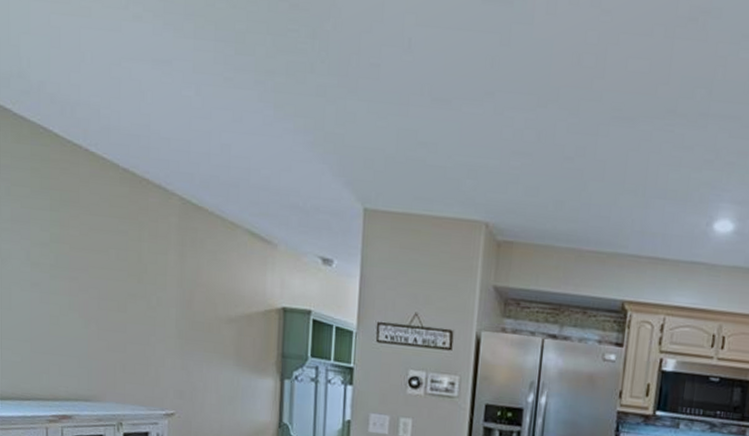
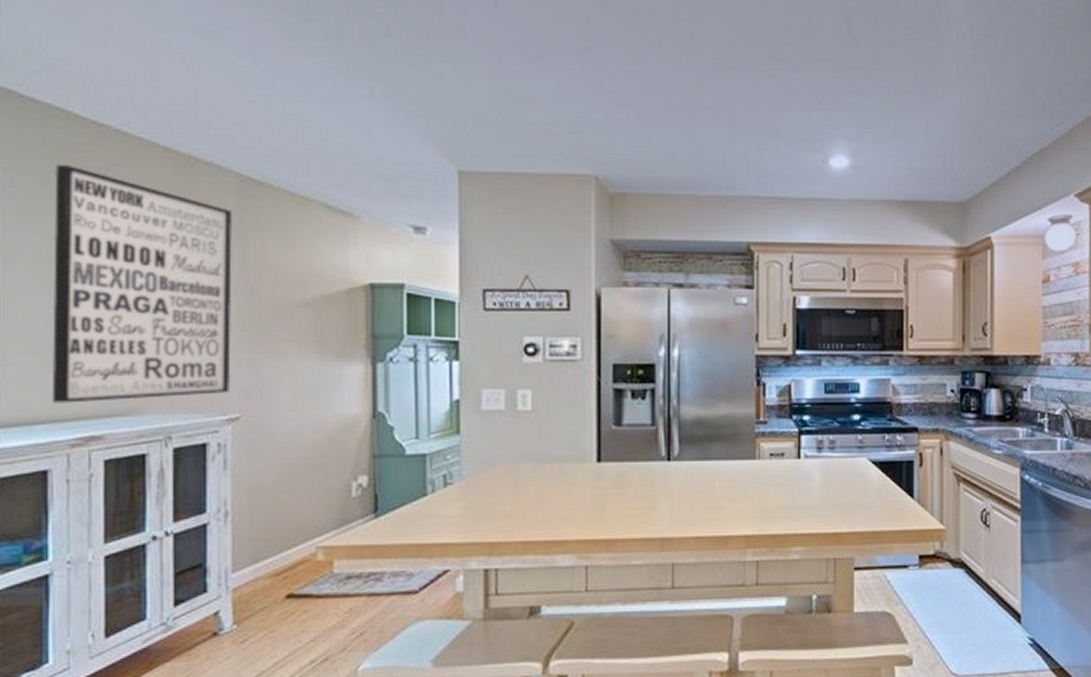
wall art: none [36,178,174,392] -> present [52,165,232,403]

